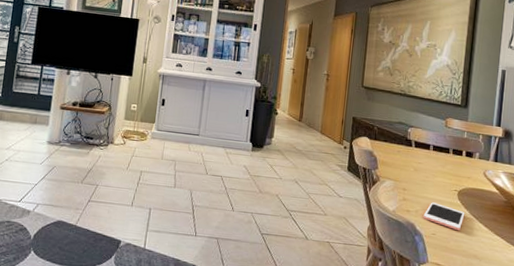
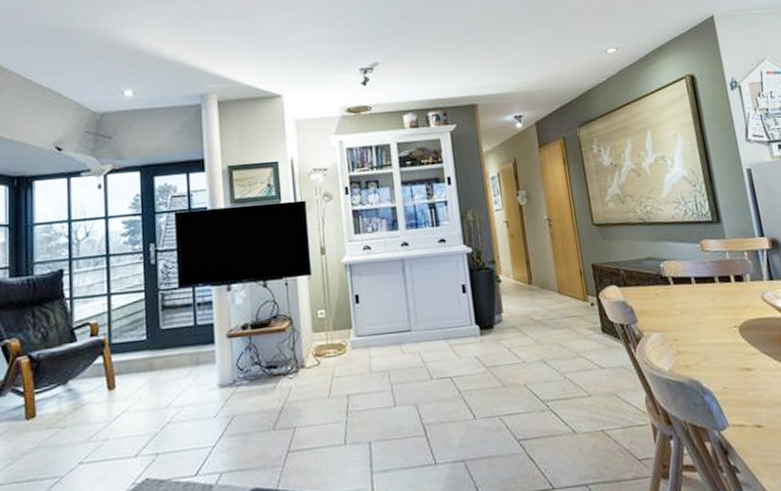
cell phone: present [423,202,465,231] -> none [706,347,755,377]

